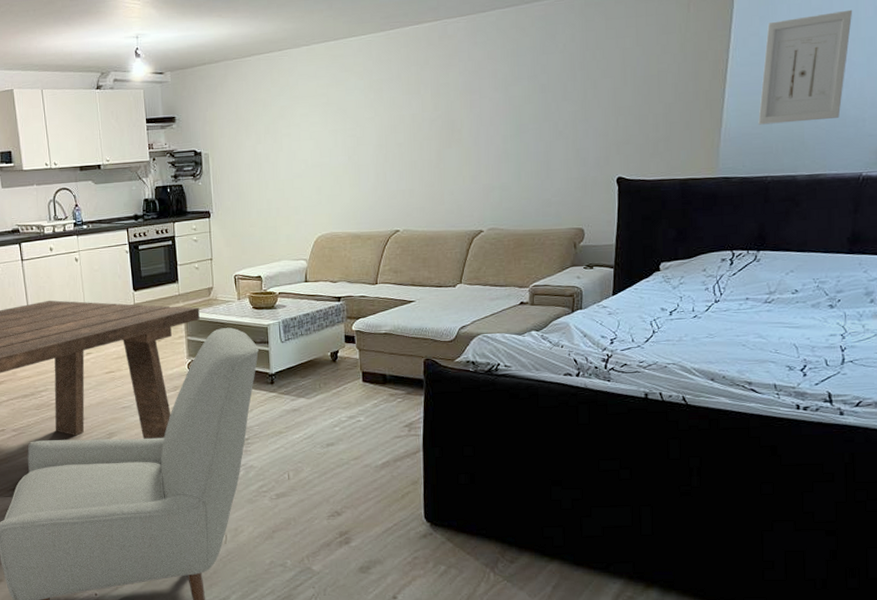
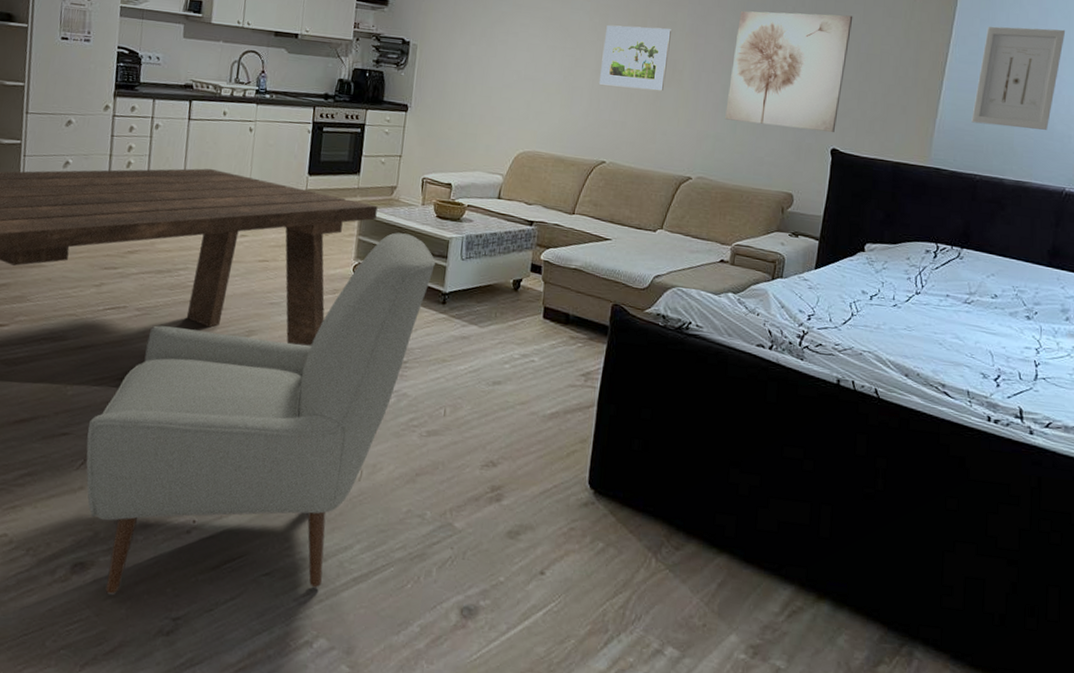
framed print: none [381,91,446,158] -> present [598,25,672,92]
wall art: none [508,41,626,169] -> present [725,11,853,133]

